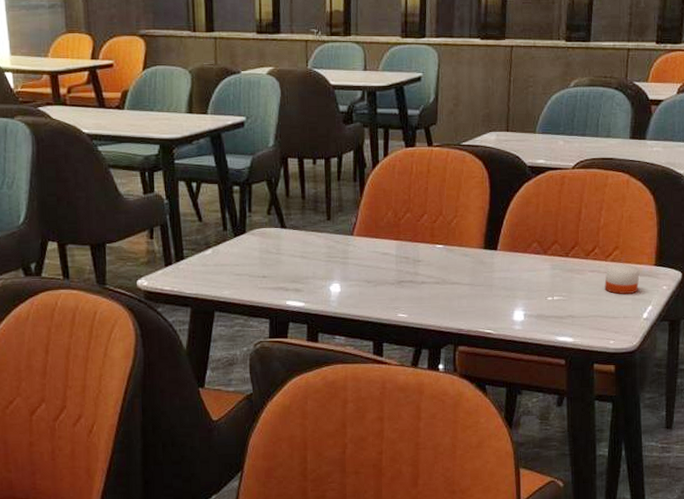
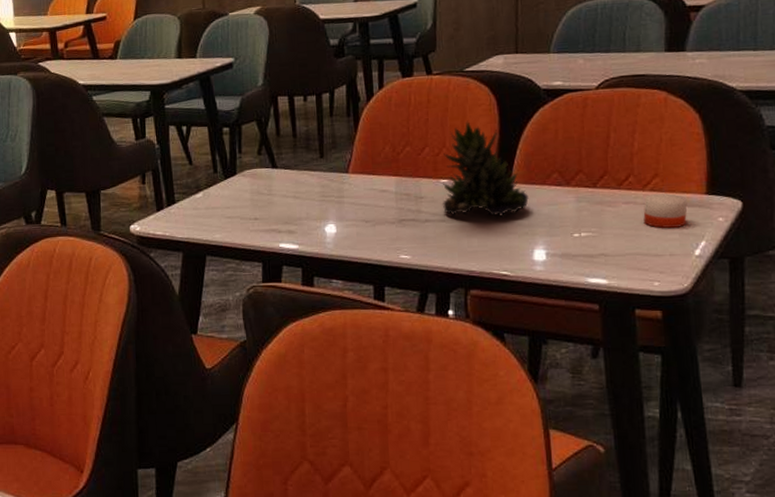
succulent plant: none [438,191,512,280] -> present [443,120,529,217]

